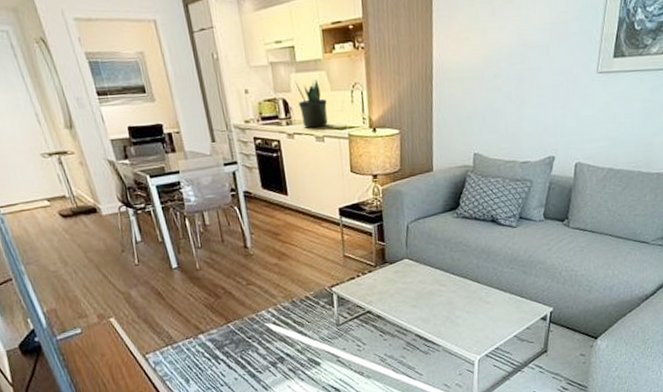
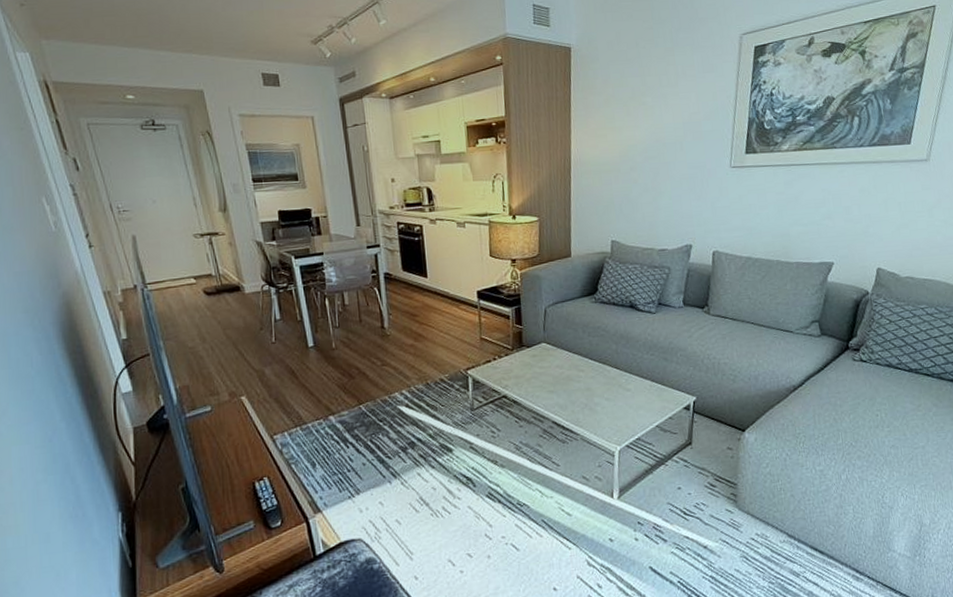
planter: present [295,79,328,128] -> none [439,170,469,215]

